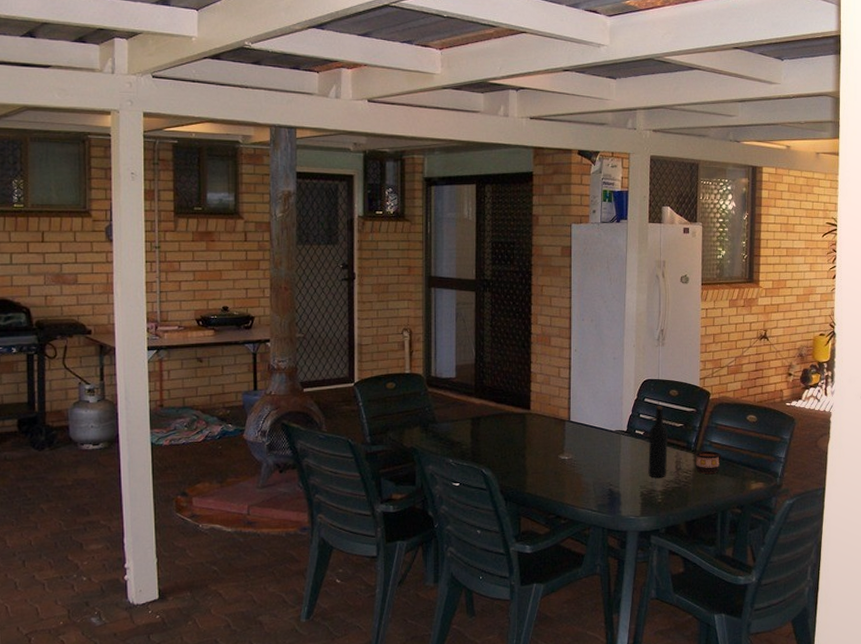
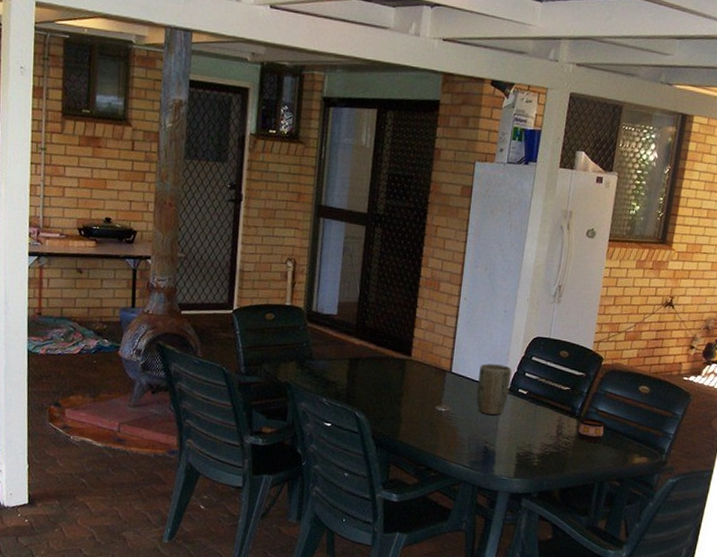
plant pot: none [596,408,627,458] -> present [476,363,512,416]
wine bottle: present [648,406,669,478] -> none [527,366,554,441]

